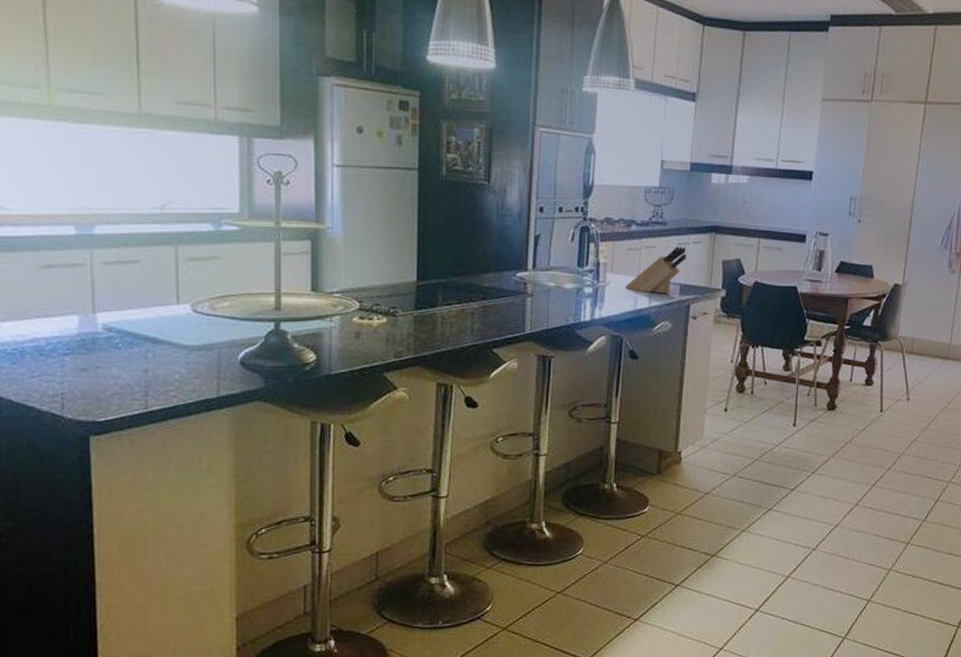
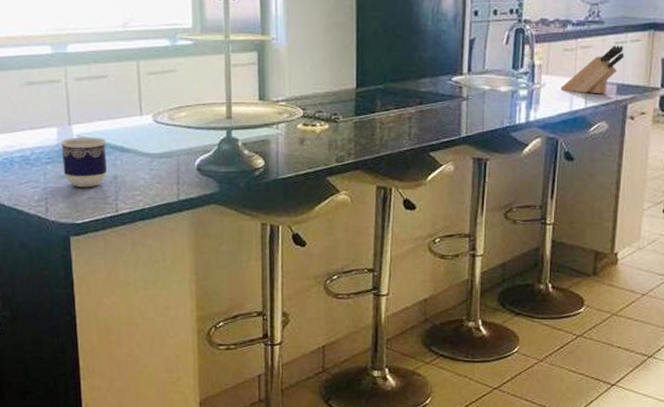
cup: none [83,326,137,382] -> present [61,137,108,188]

